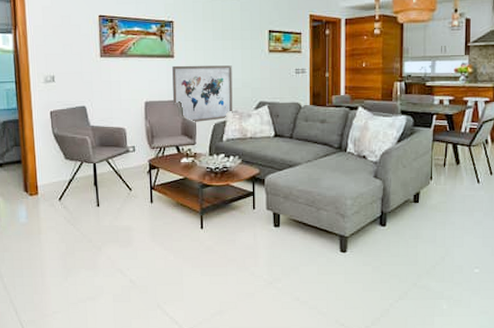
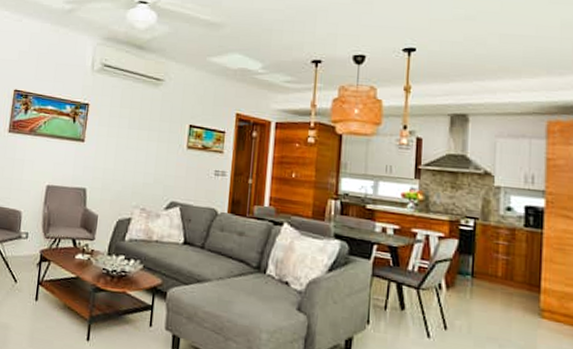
wall art: present [172,65,233,123] -> none [77,150,145,216]

